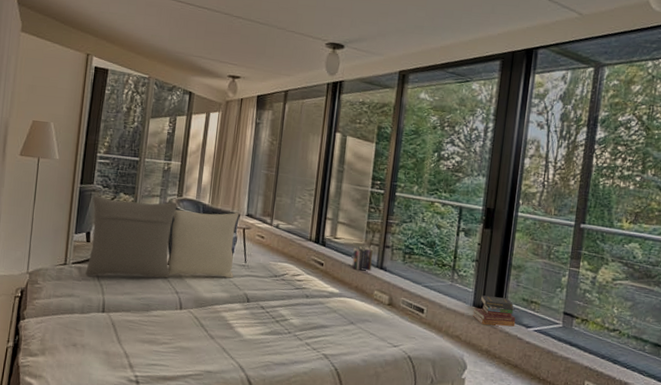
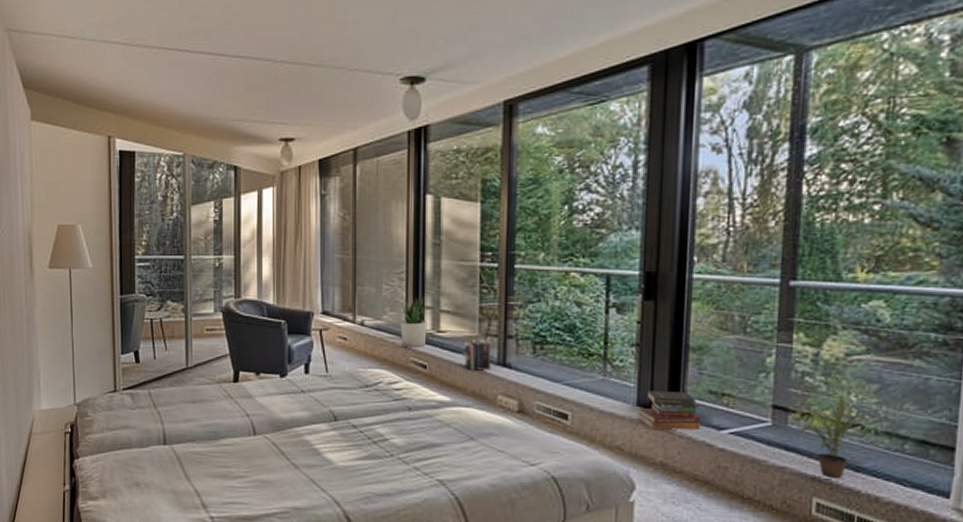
pillow: present [85,195,178,279] -> none [137,305,237,404]
pillow: present [167,209,239,279] -> none [232,310,314,395]
planter: none [306,210,329,250] -> present [400,296,427,348]
potted plant: none [579,309,625,369] -> present [798,397,870,479]

